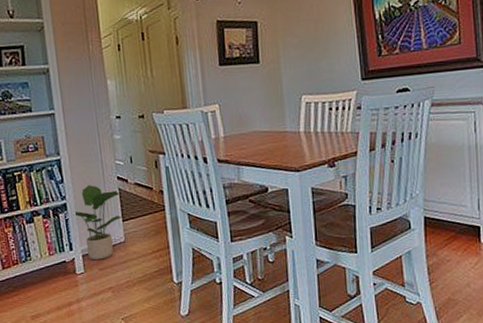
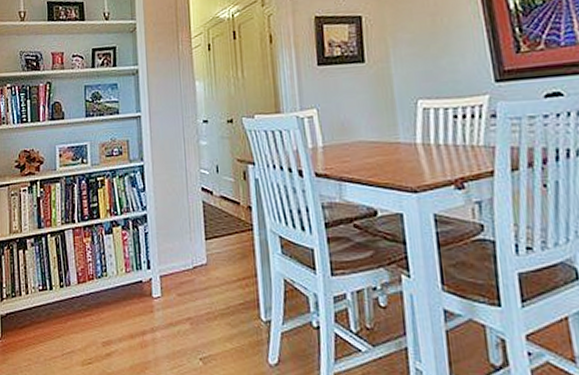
potted plant: present [73,185,122,260] -> none [153,195,205,283]

